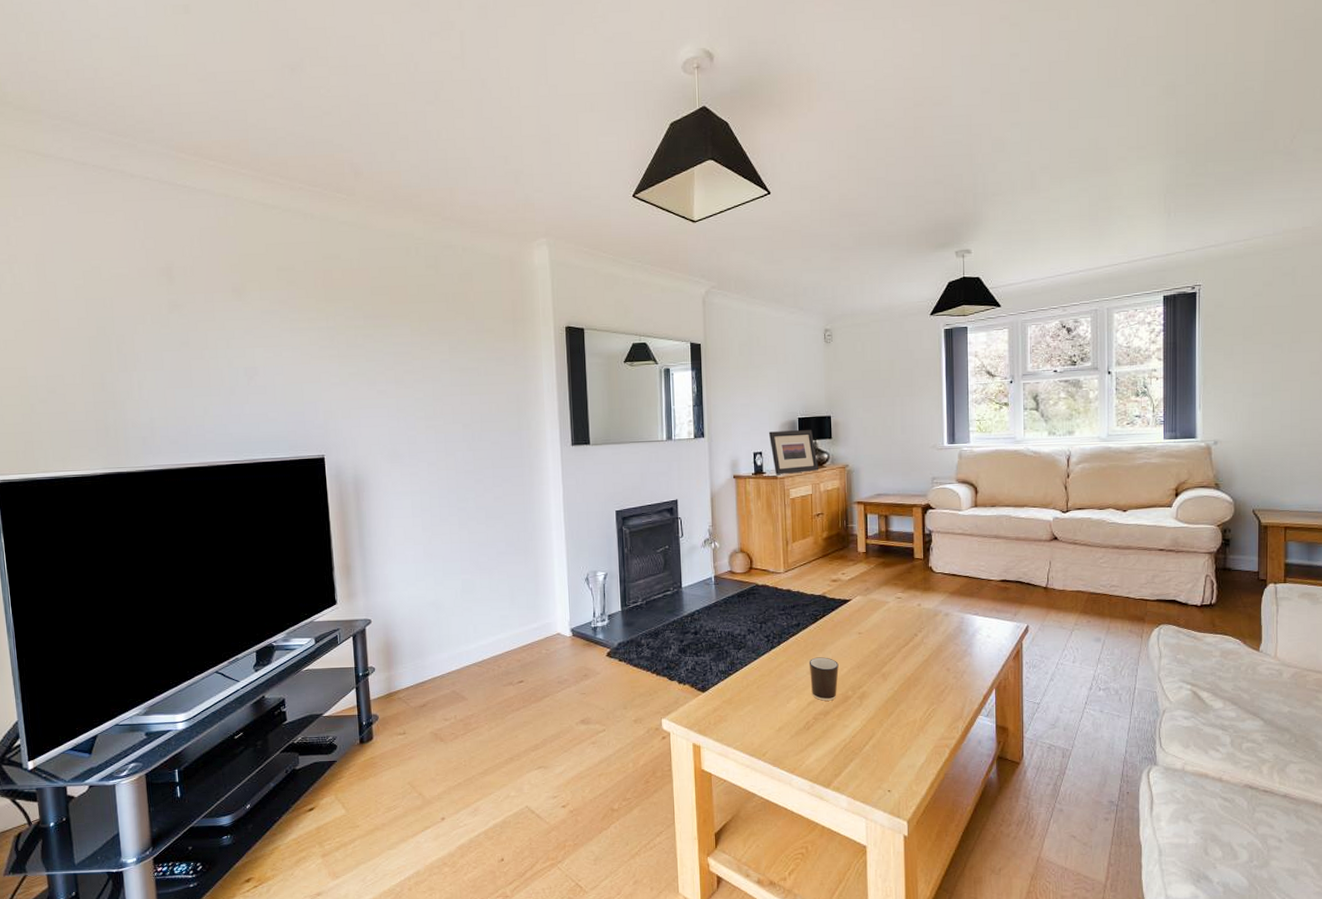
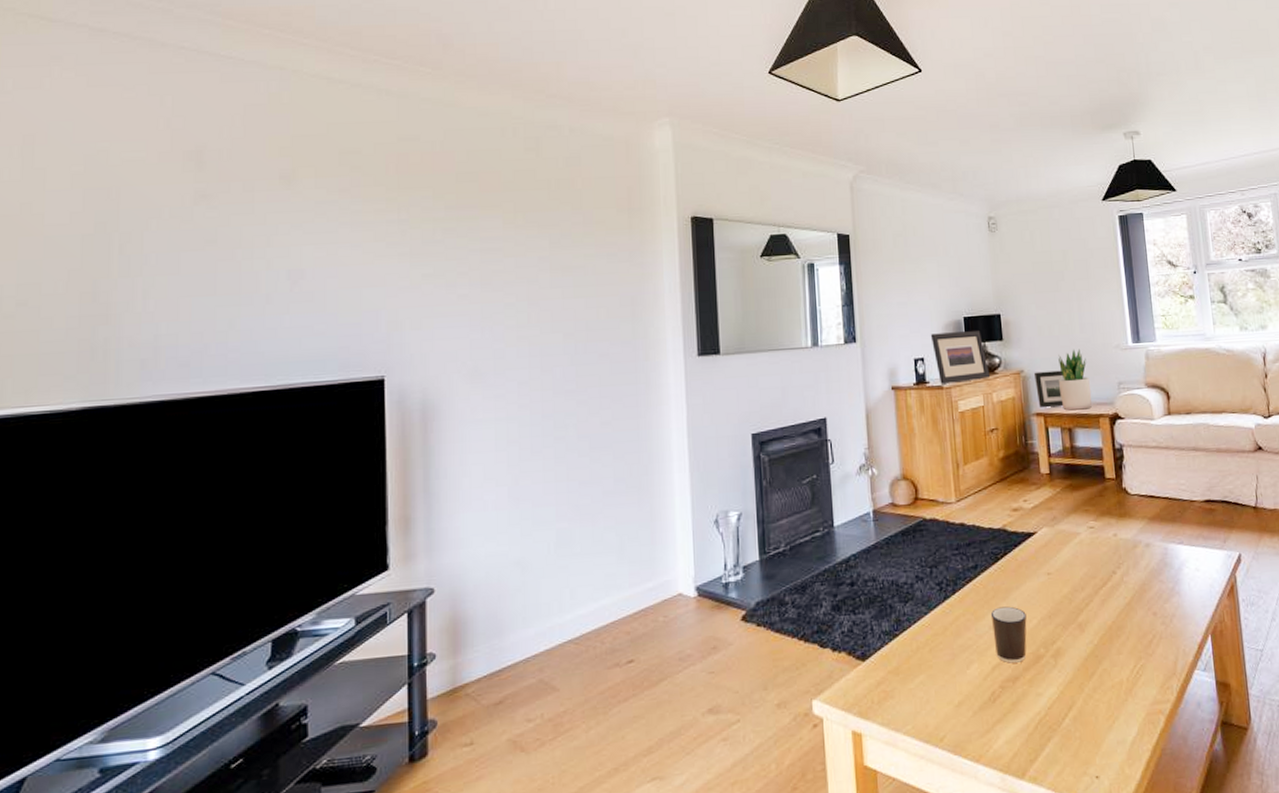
picture frame: none [857,466,884,498] -> present [1033,370,1064,409]
planter: none [878,447,908,500] -> present [1058,349,1092,411]

